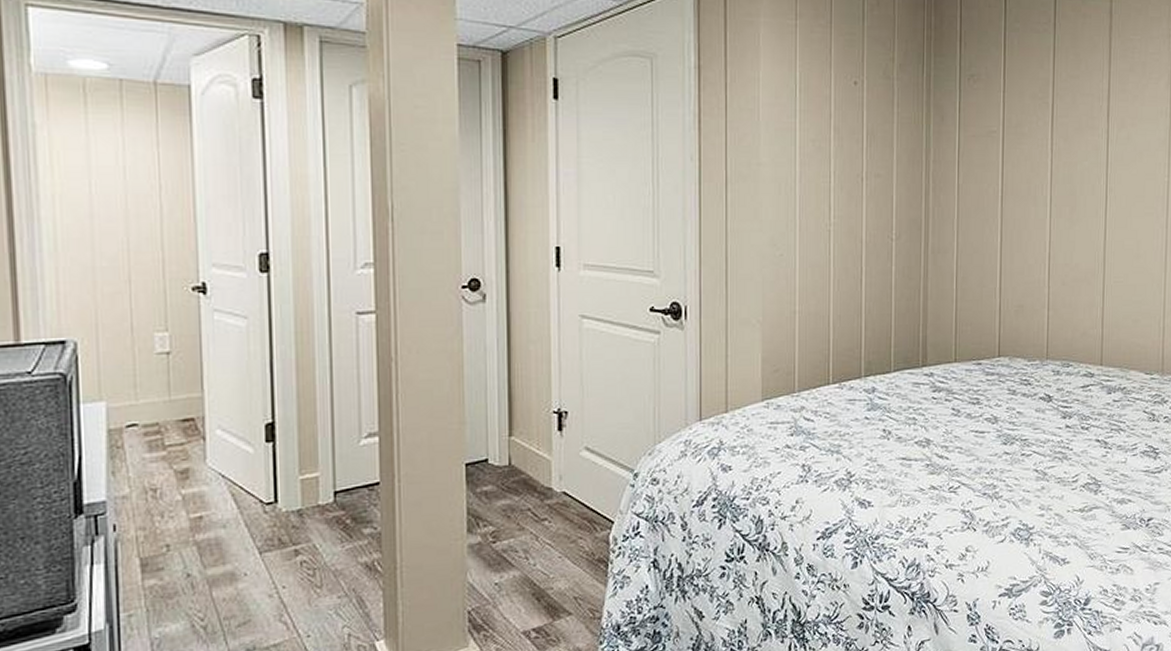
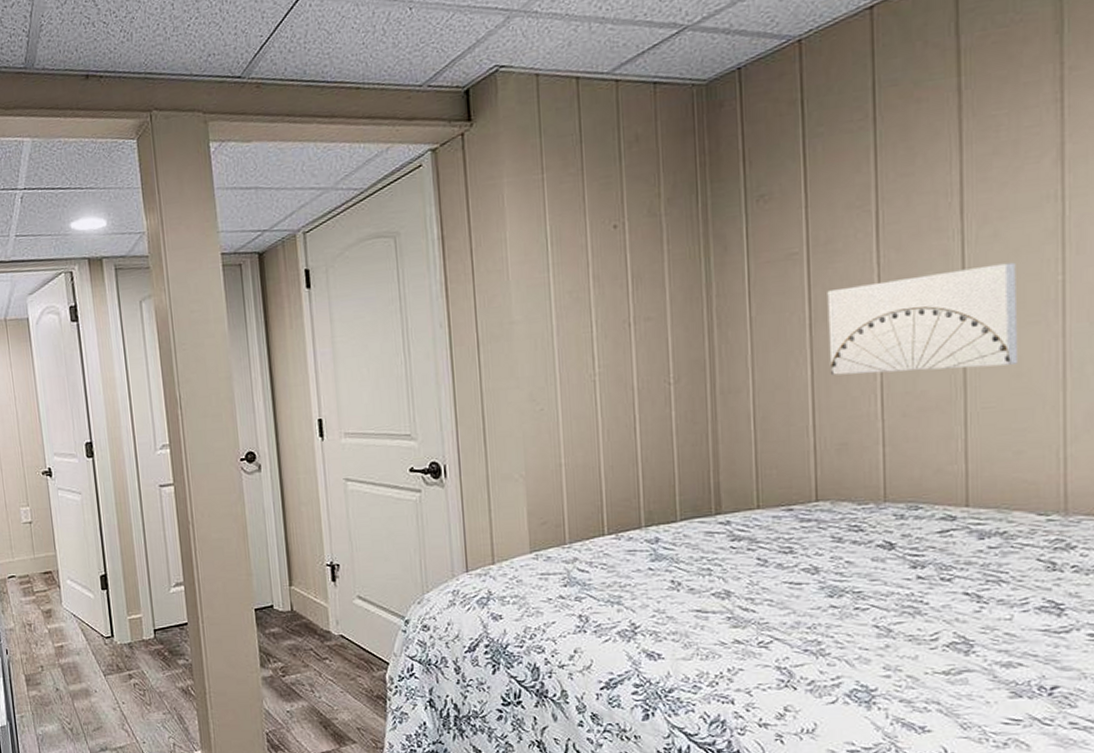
wall art: none [1014,162,1140,247] -> present [827,262,1019,376]

